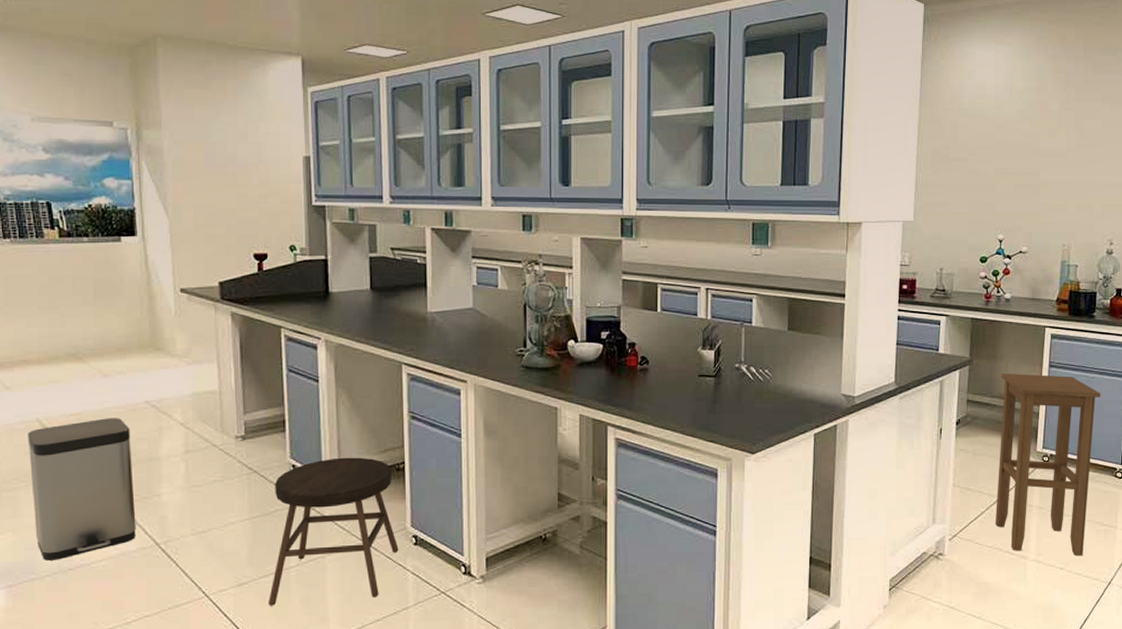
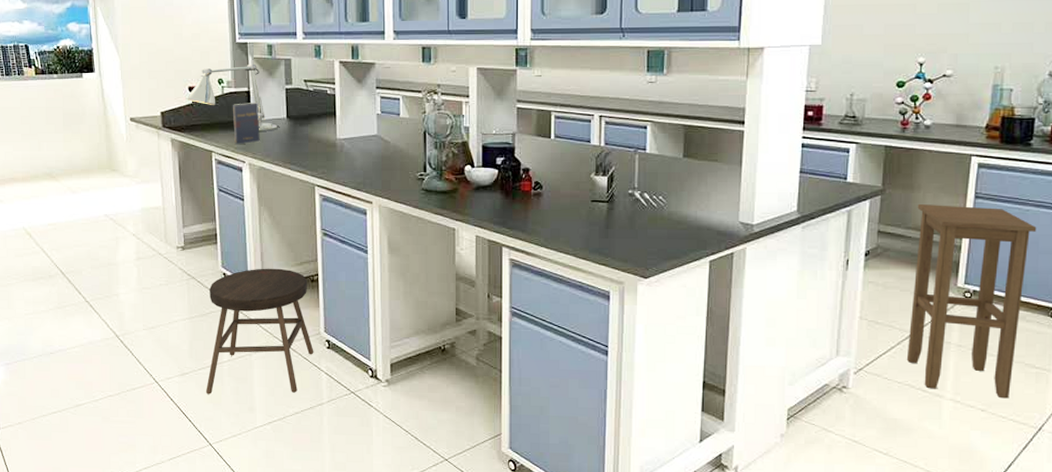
pedal bin: present [28,418,136,561] -> none [17,228,100,345]
desk lamp: none [251,229,362,304] -> present [187,64,280,131]
book: none [306,272,339,319] -> present [232,103,260,145]

